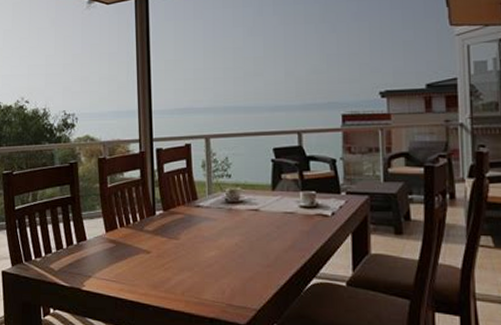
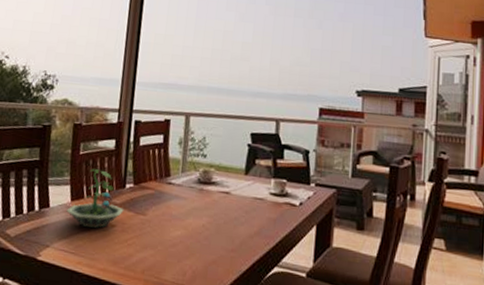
terrarium: none [103,199,157,256] -> present [66,168,124,228]

